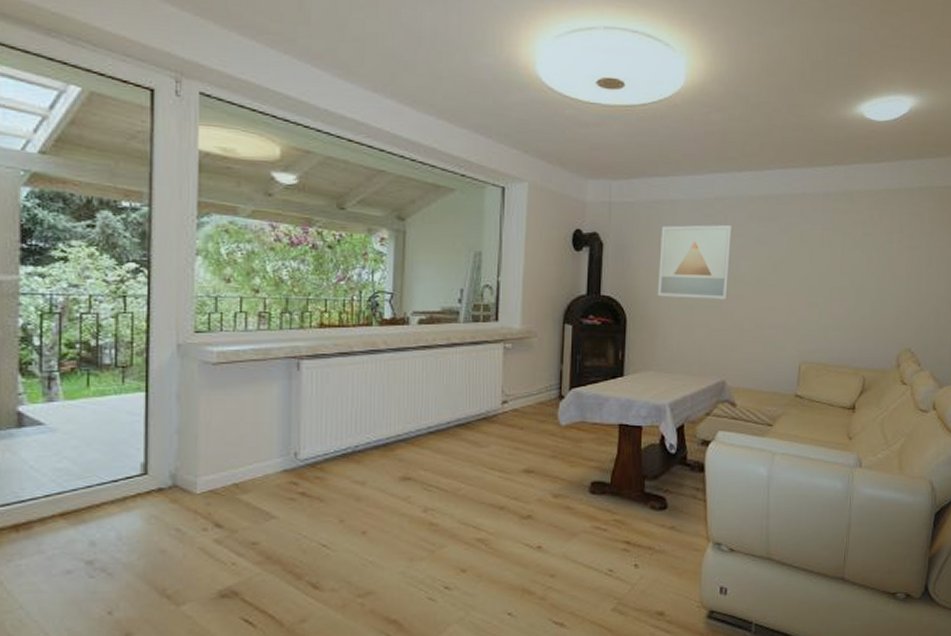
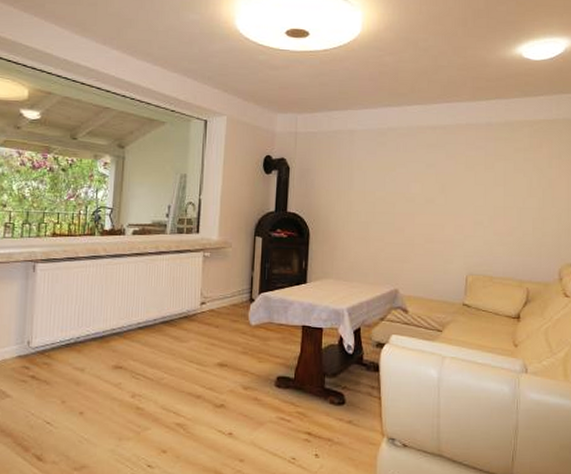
wall art: present [657,224,733,300] -> none [336,151,404,217]

